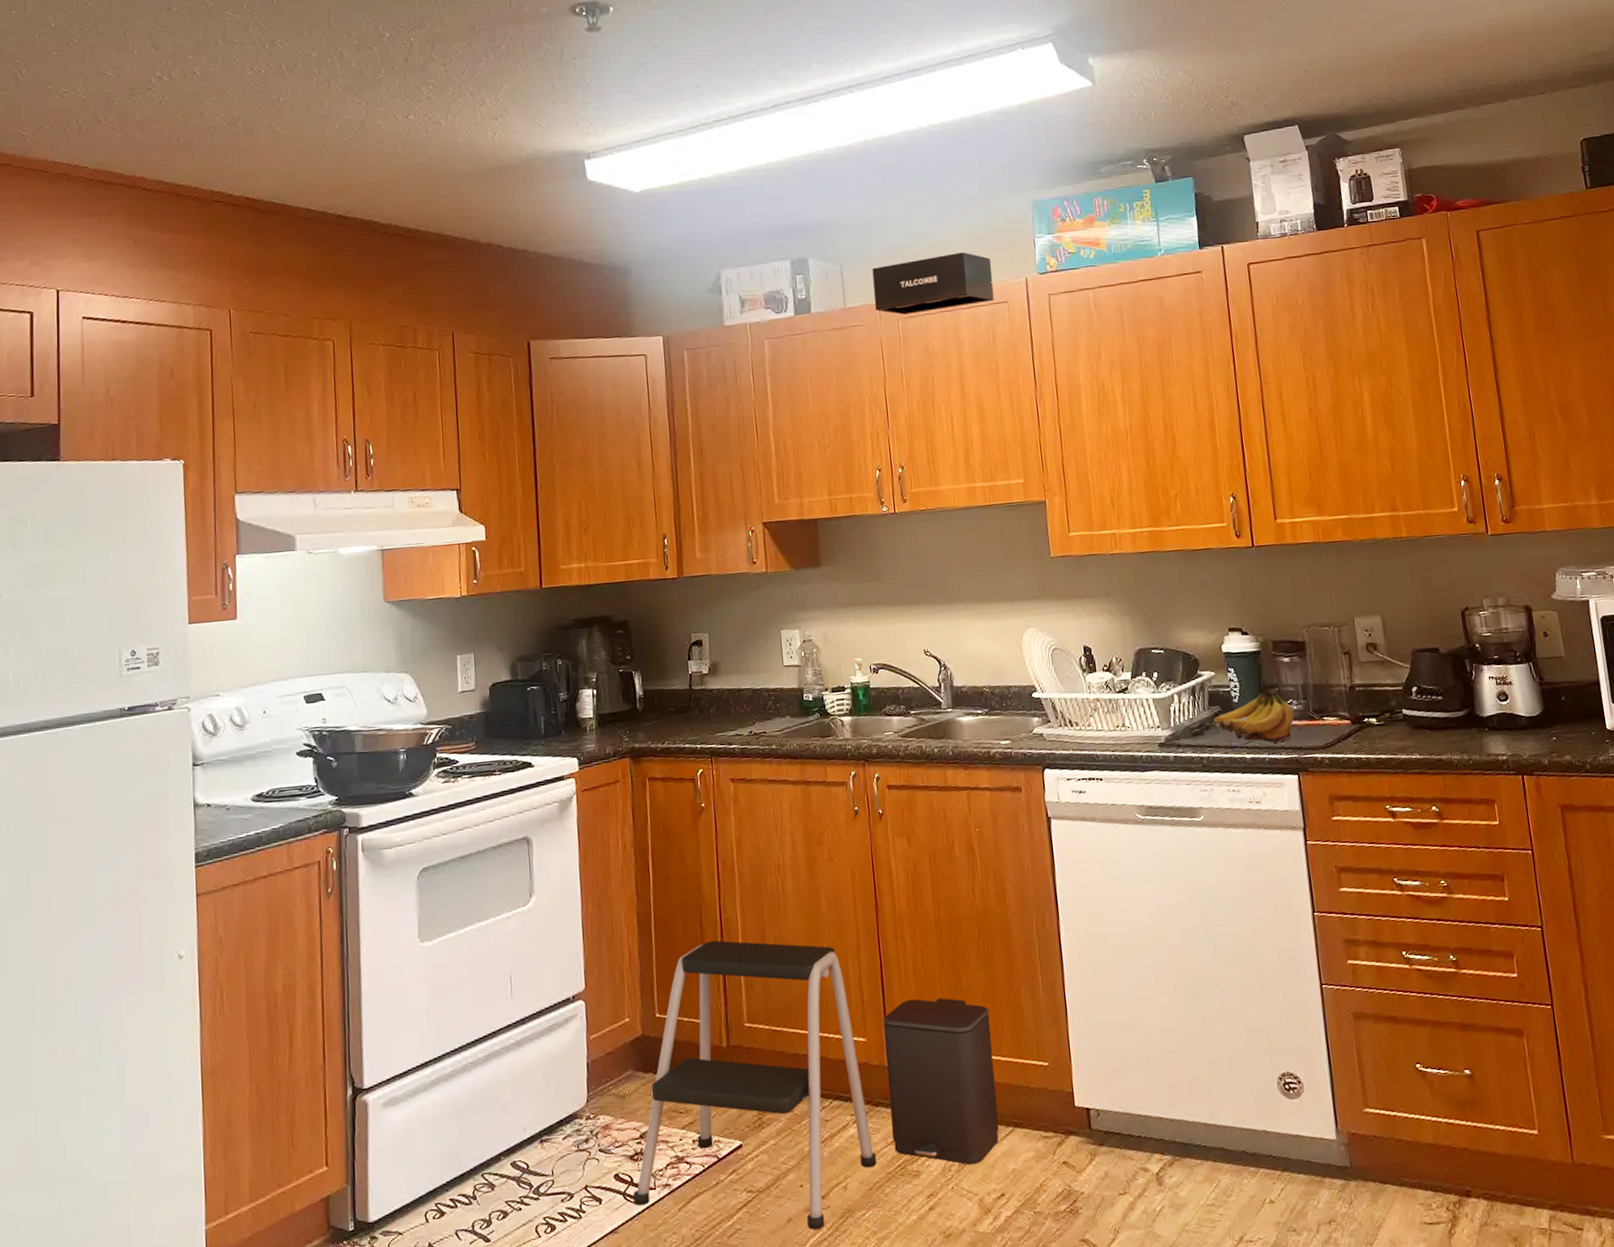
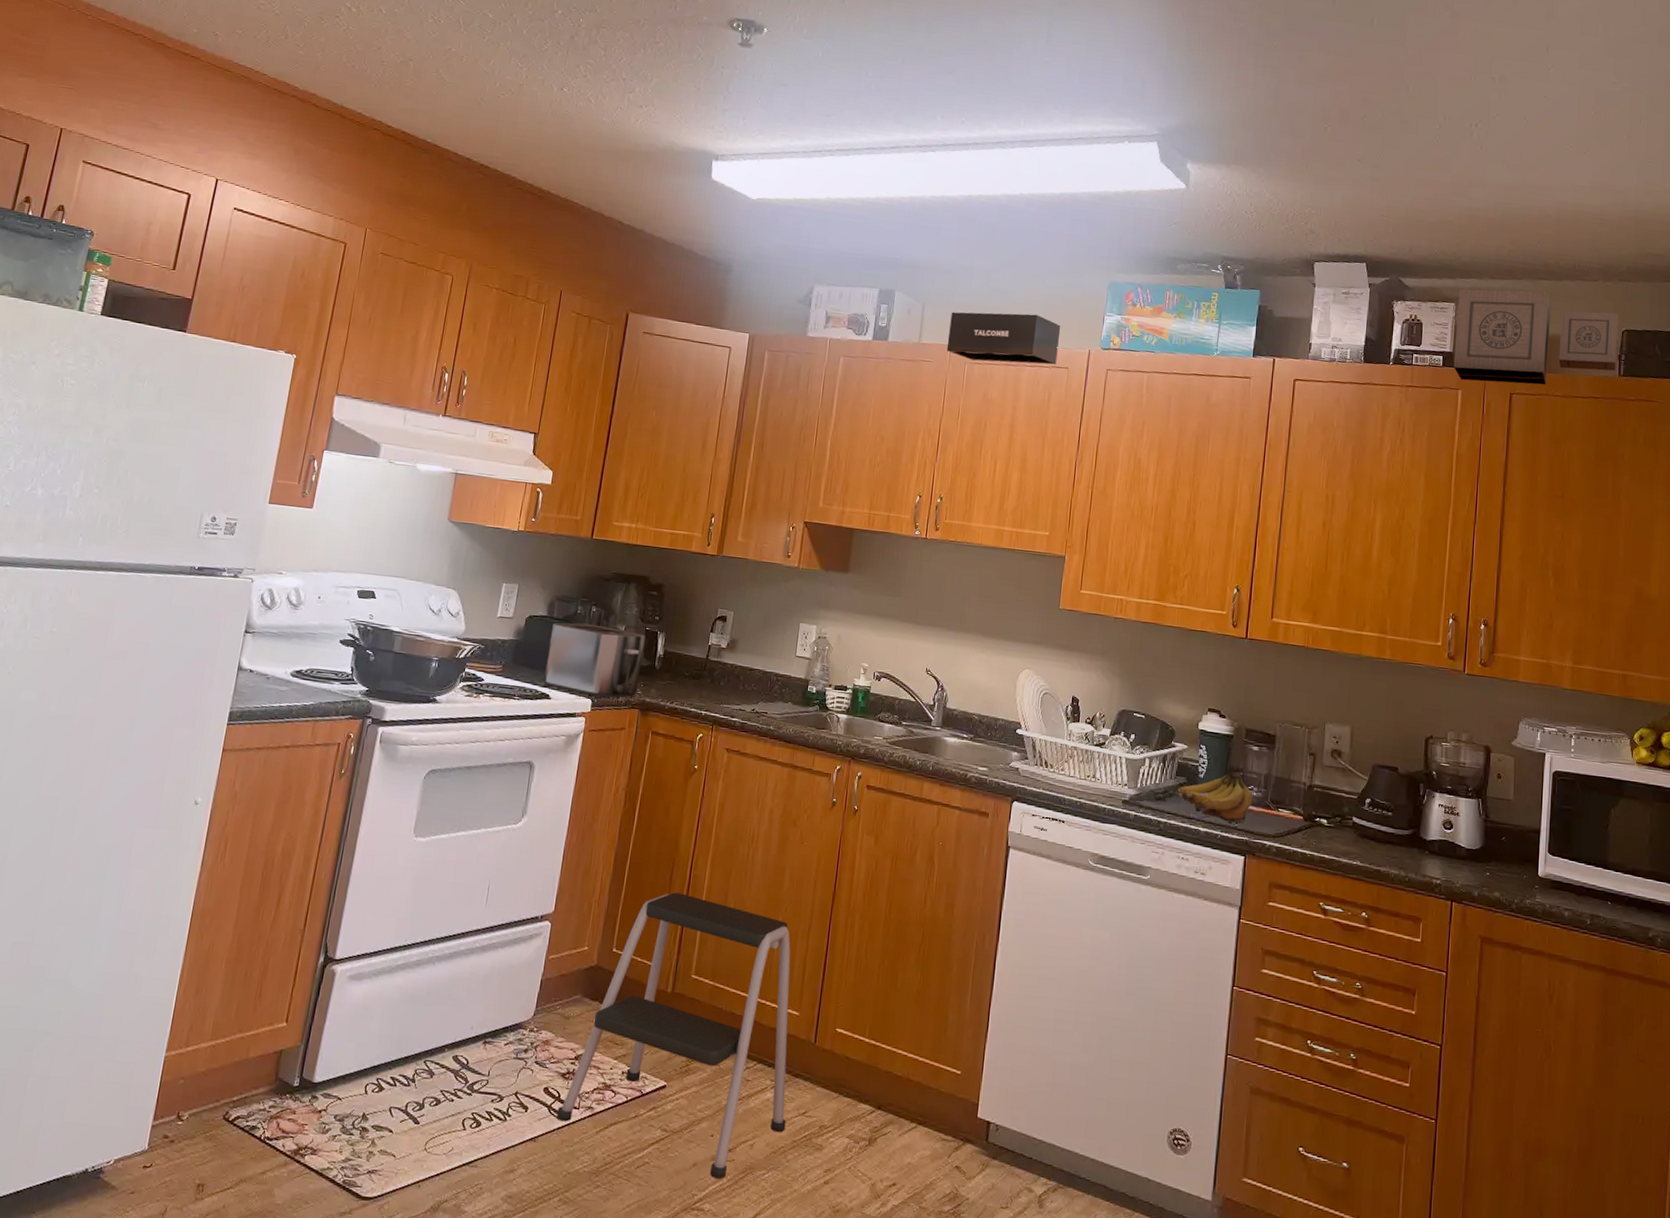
toaster: none [519,677,624,755] -> present [543,622,646,699]
pedal bin: present [883,998,999,1164] -> none [804,985,917,1150]
storage box: none [1402,115,1581,228] -> present [1453,289,1619,385]

